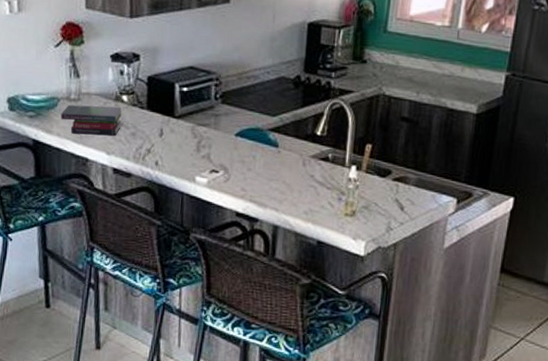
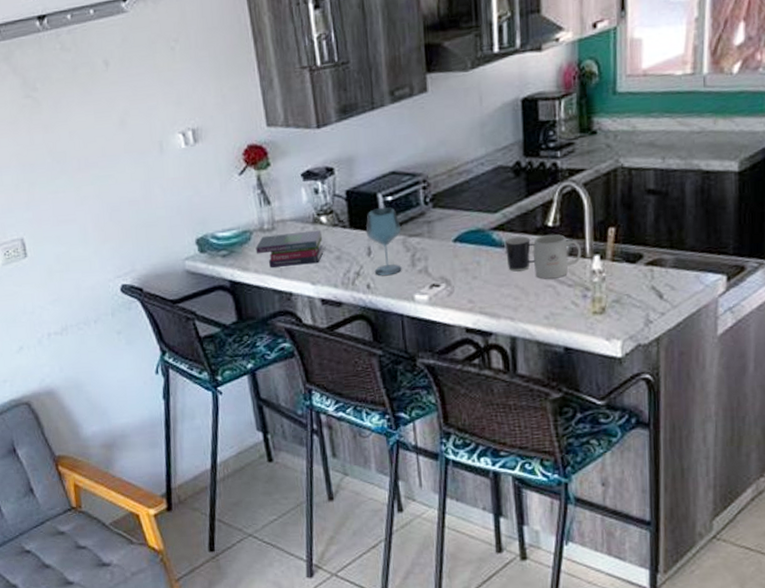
wine glass: none [160,96,192,156] -> present [366,207,402,275]
mug: none [278,139,304,170] -> present [504,236,535,272]
mug: none [300,141,342,181] -> present [533,234,582,279]

